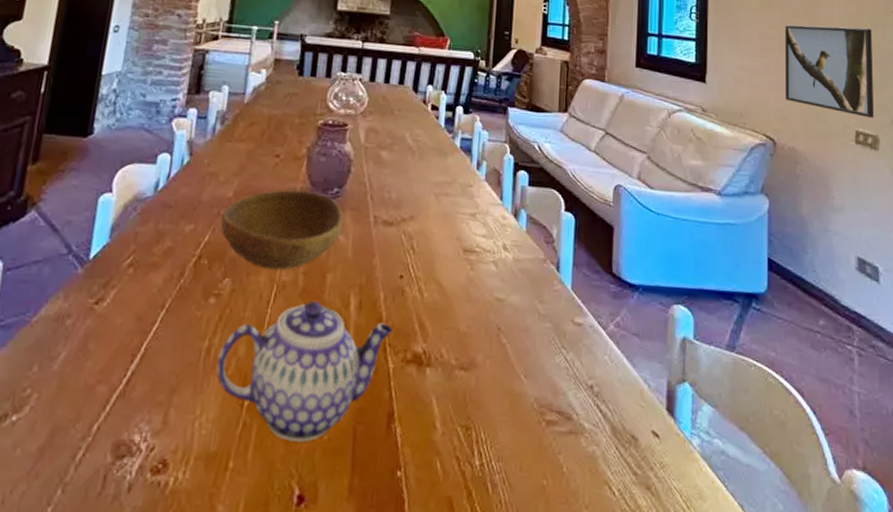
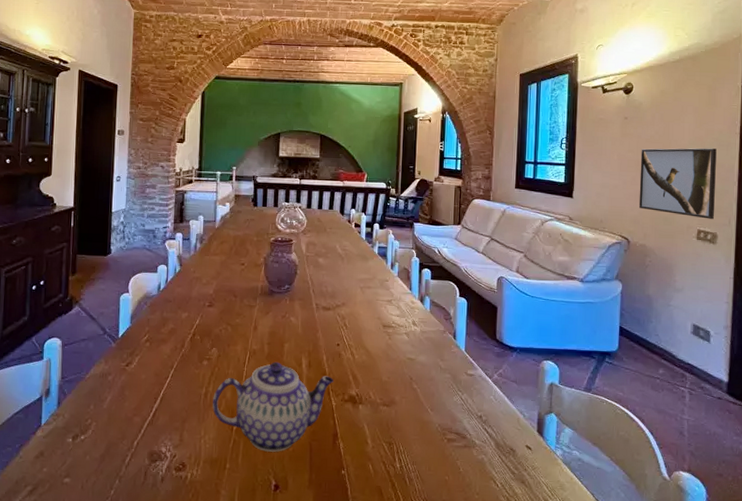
bowl: present [220,190,344,270] -> none [206,287,294,342]

